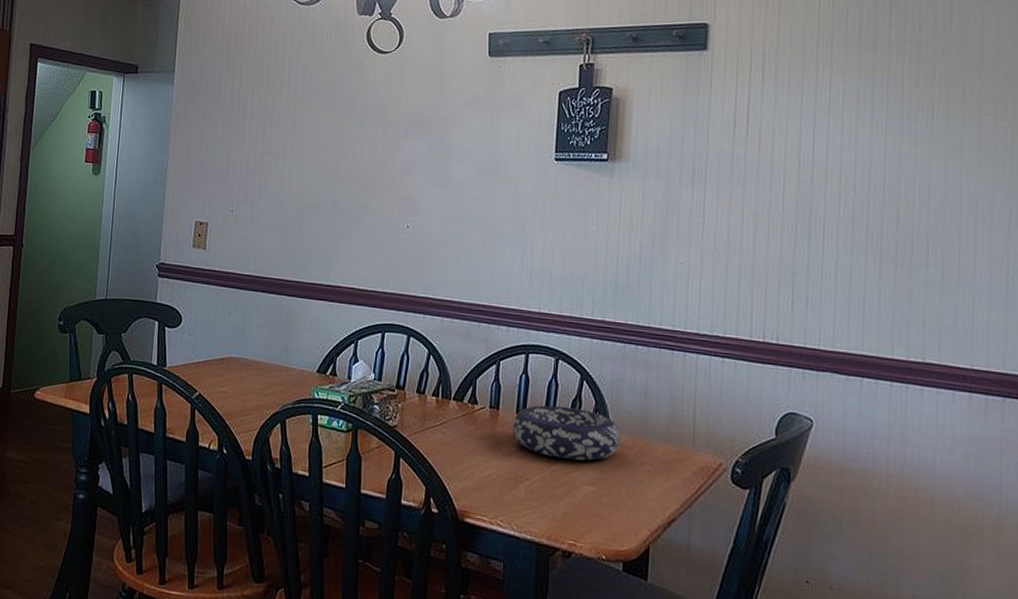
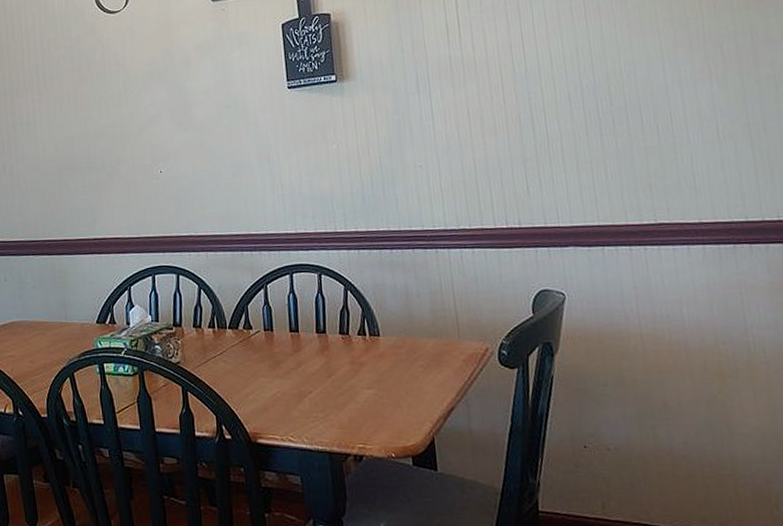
decorative bowl: present [512,405,621,461] -> none [287,318,392,368]

